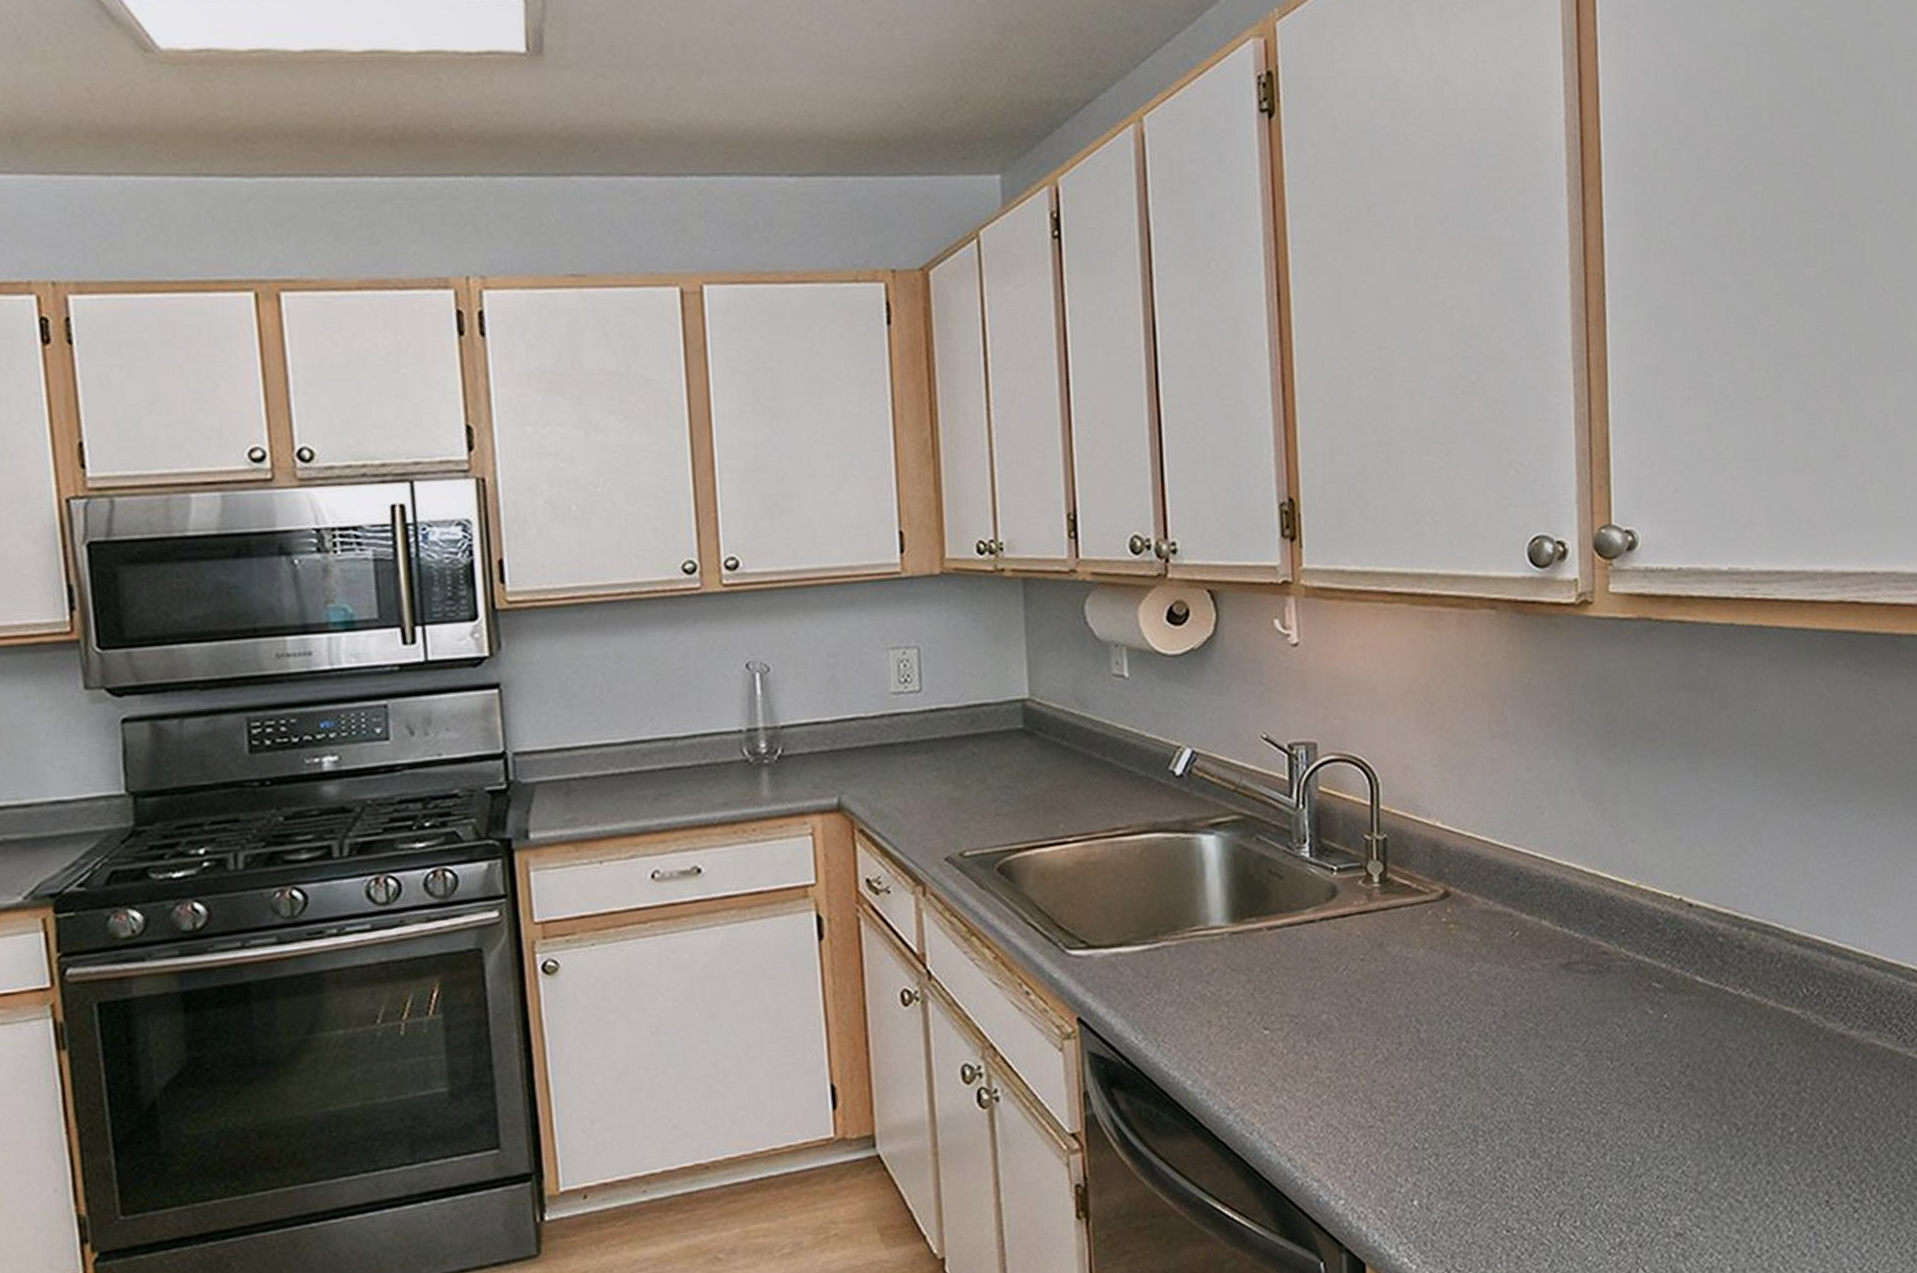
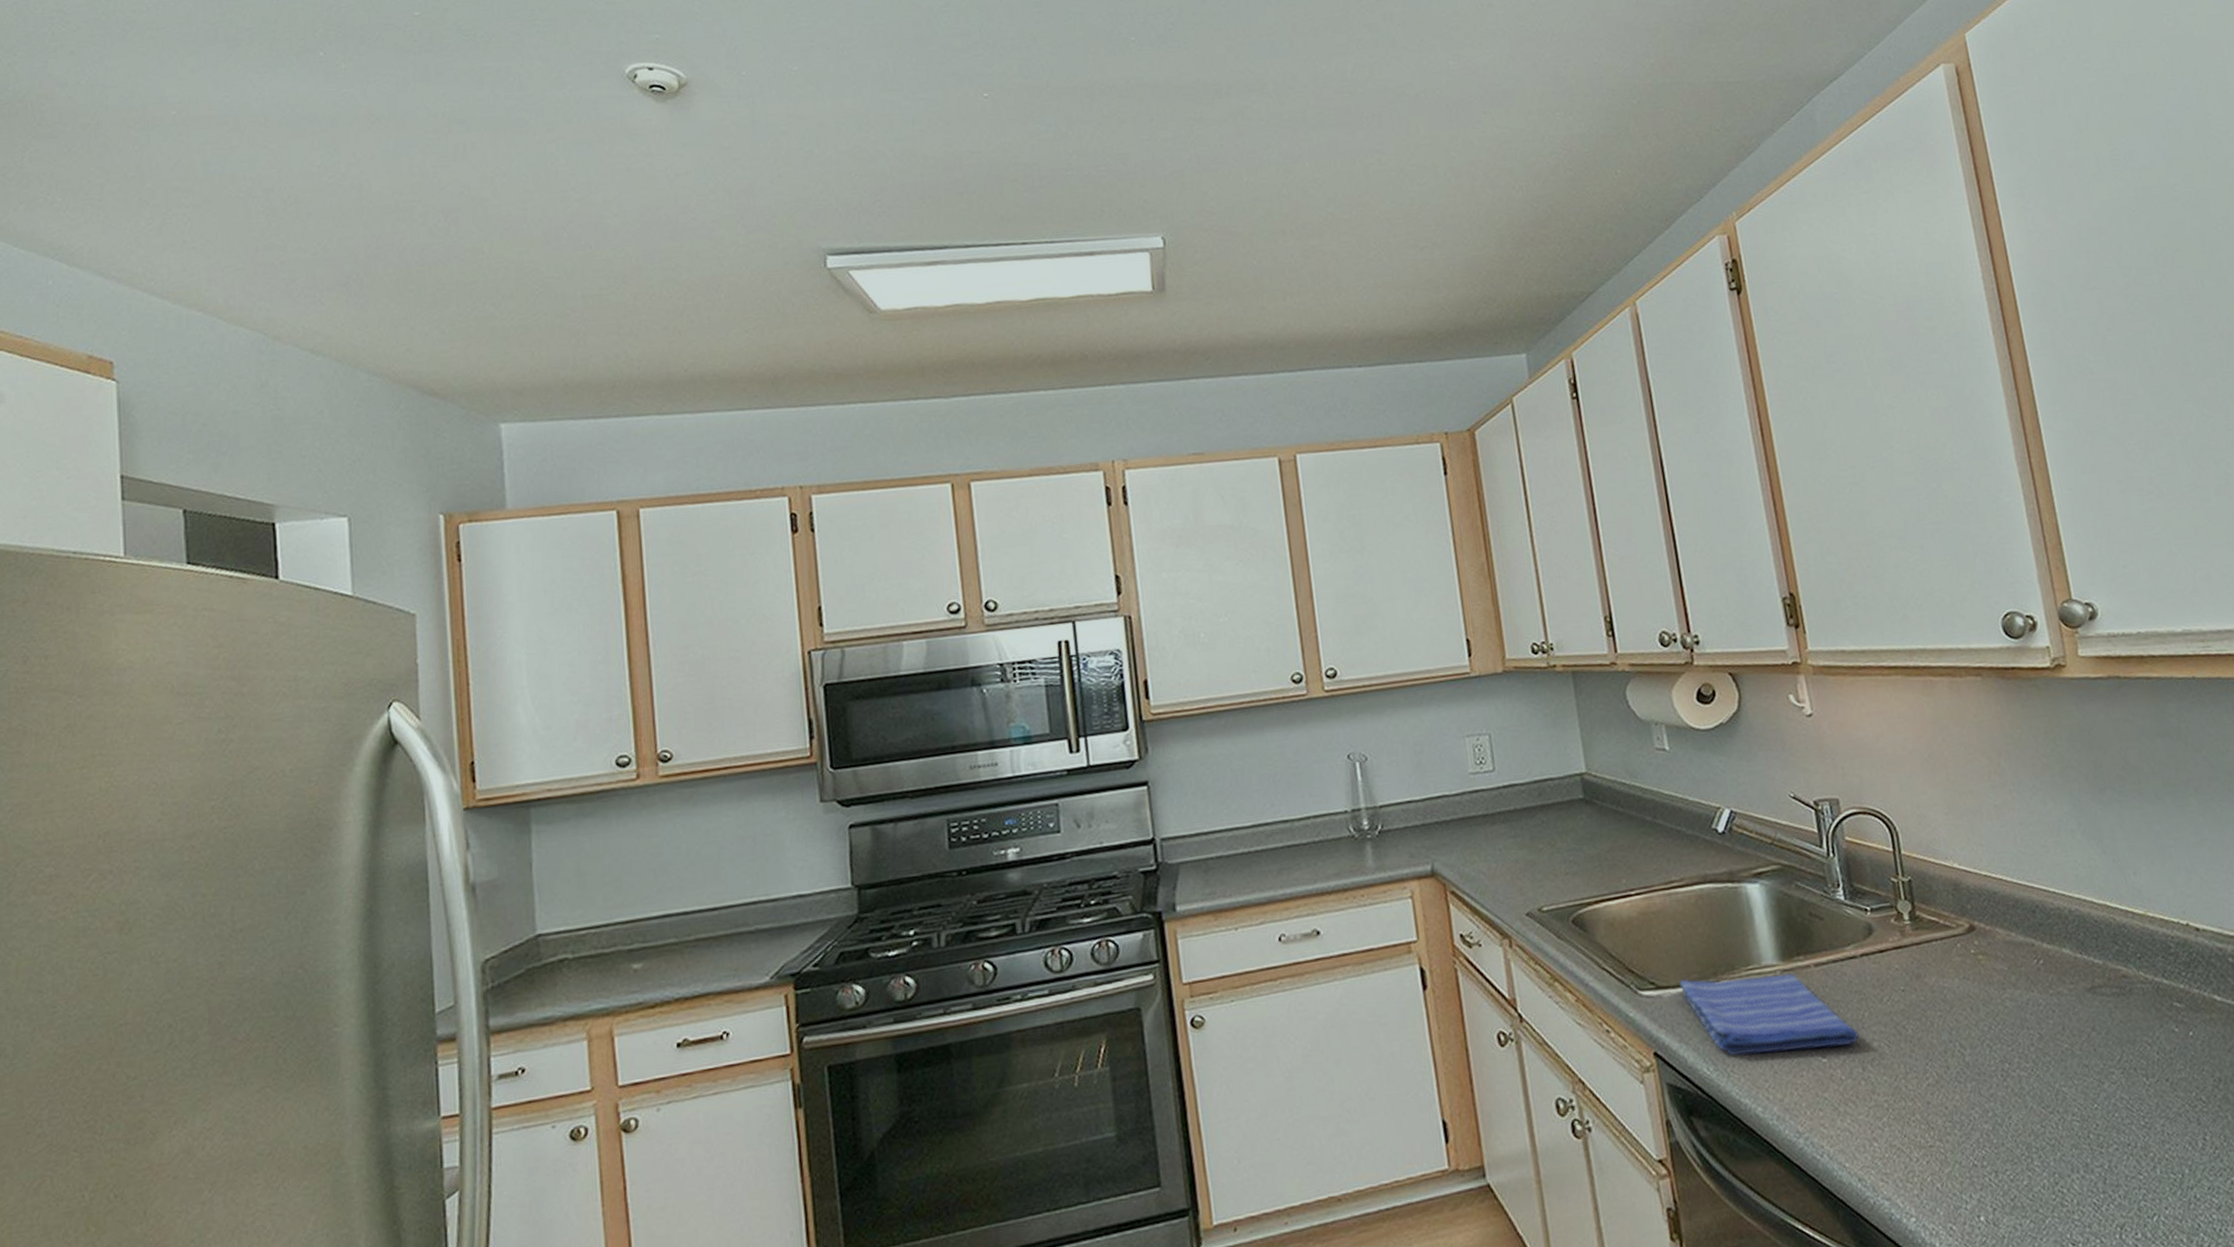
dish towel: none [1113,937,1307,1024] -> present [1679,974,1859,1056]

